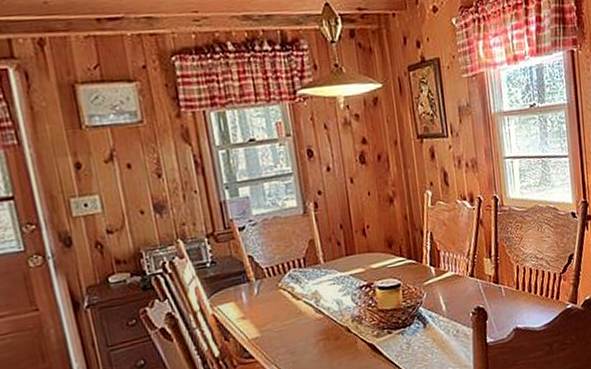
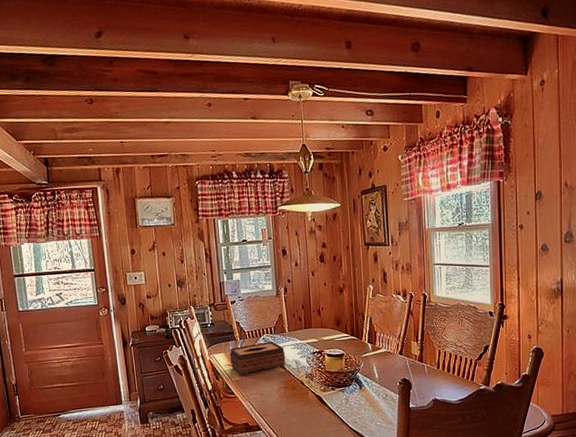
tissue box: none [241,278,323,331] -> present [229,341,285,376]

